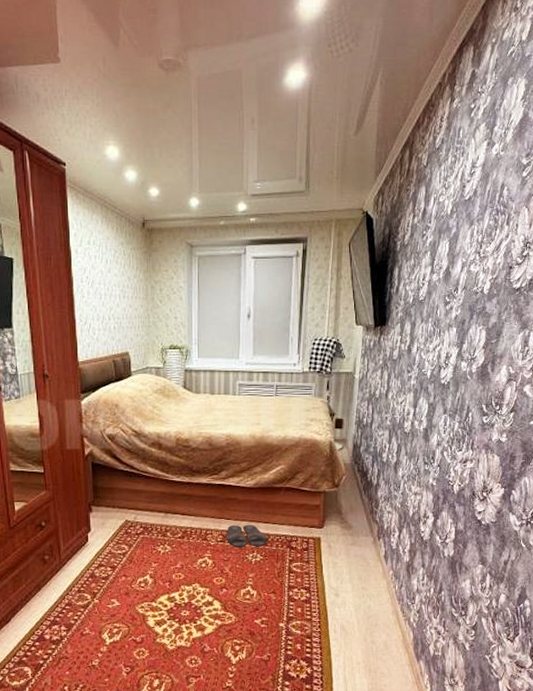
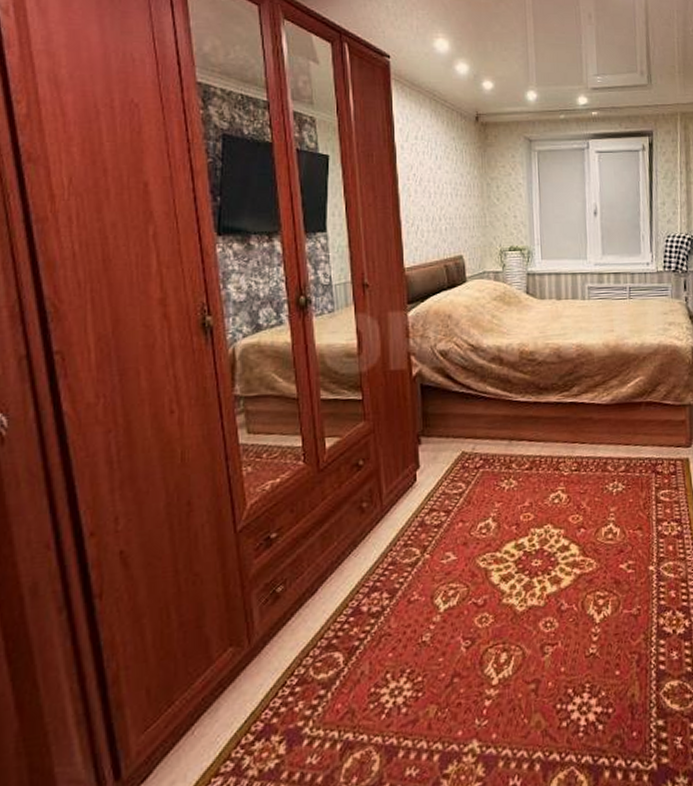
slippers: present [225,524,266,548] -> none [580,447,628,477]

